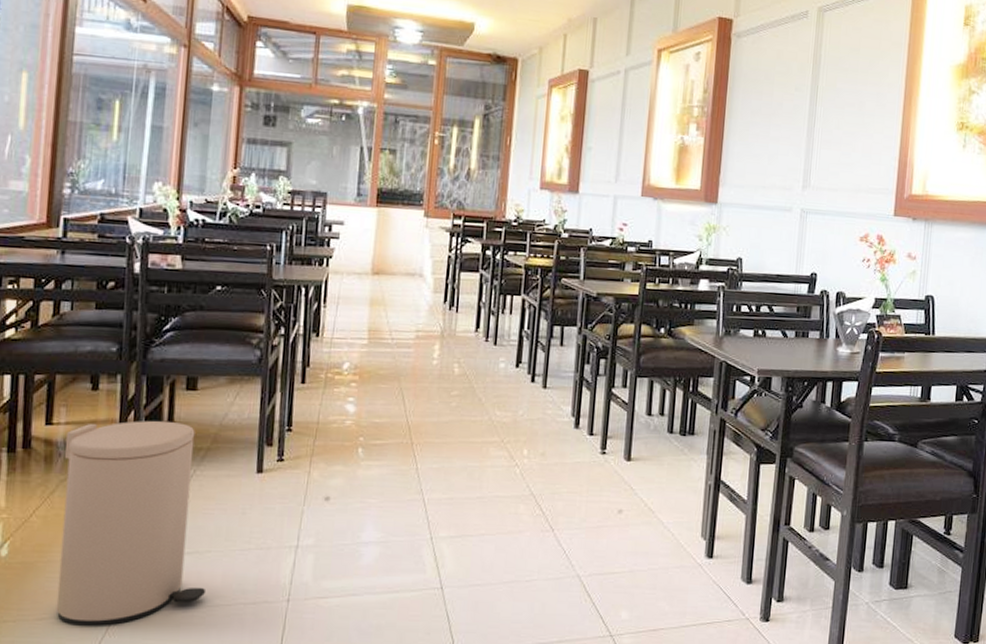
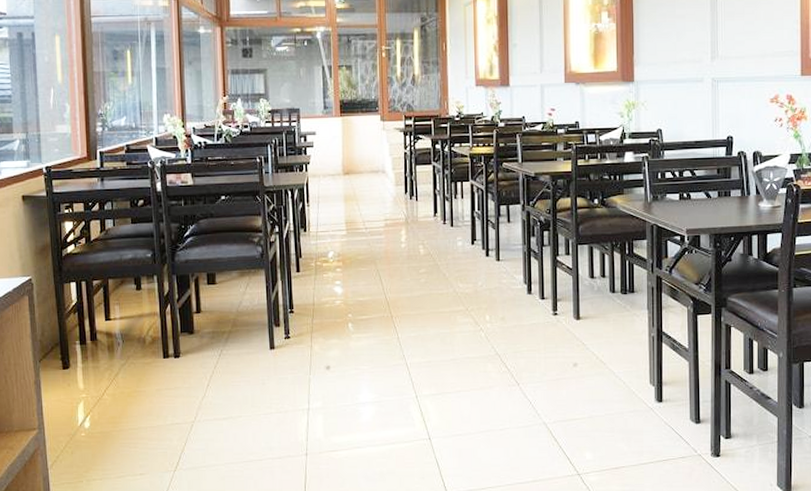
pedal bin: present [56,420,207,626] -> none [121,311,242,481]

